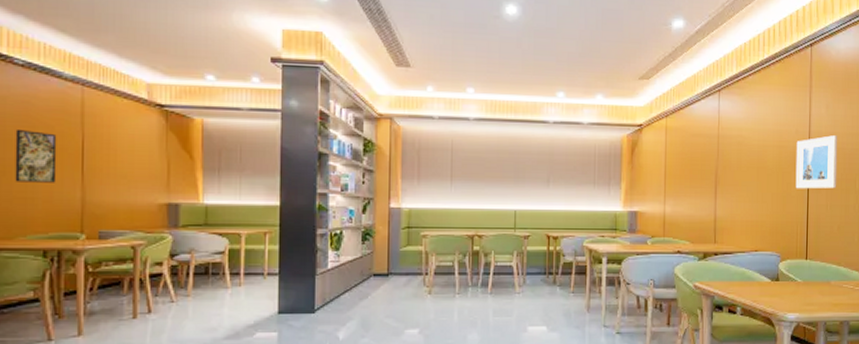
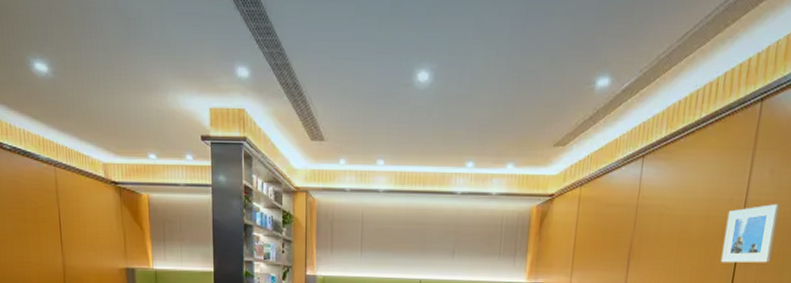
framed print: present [15,128,57,183] -> none [10,204,44,250]

